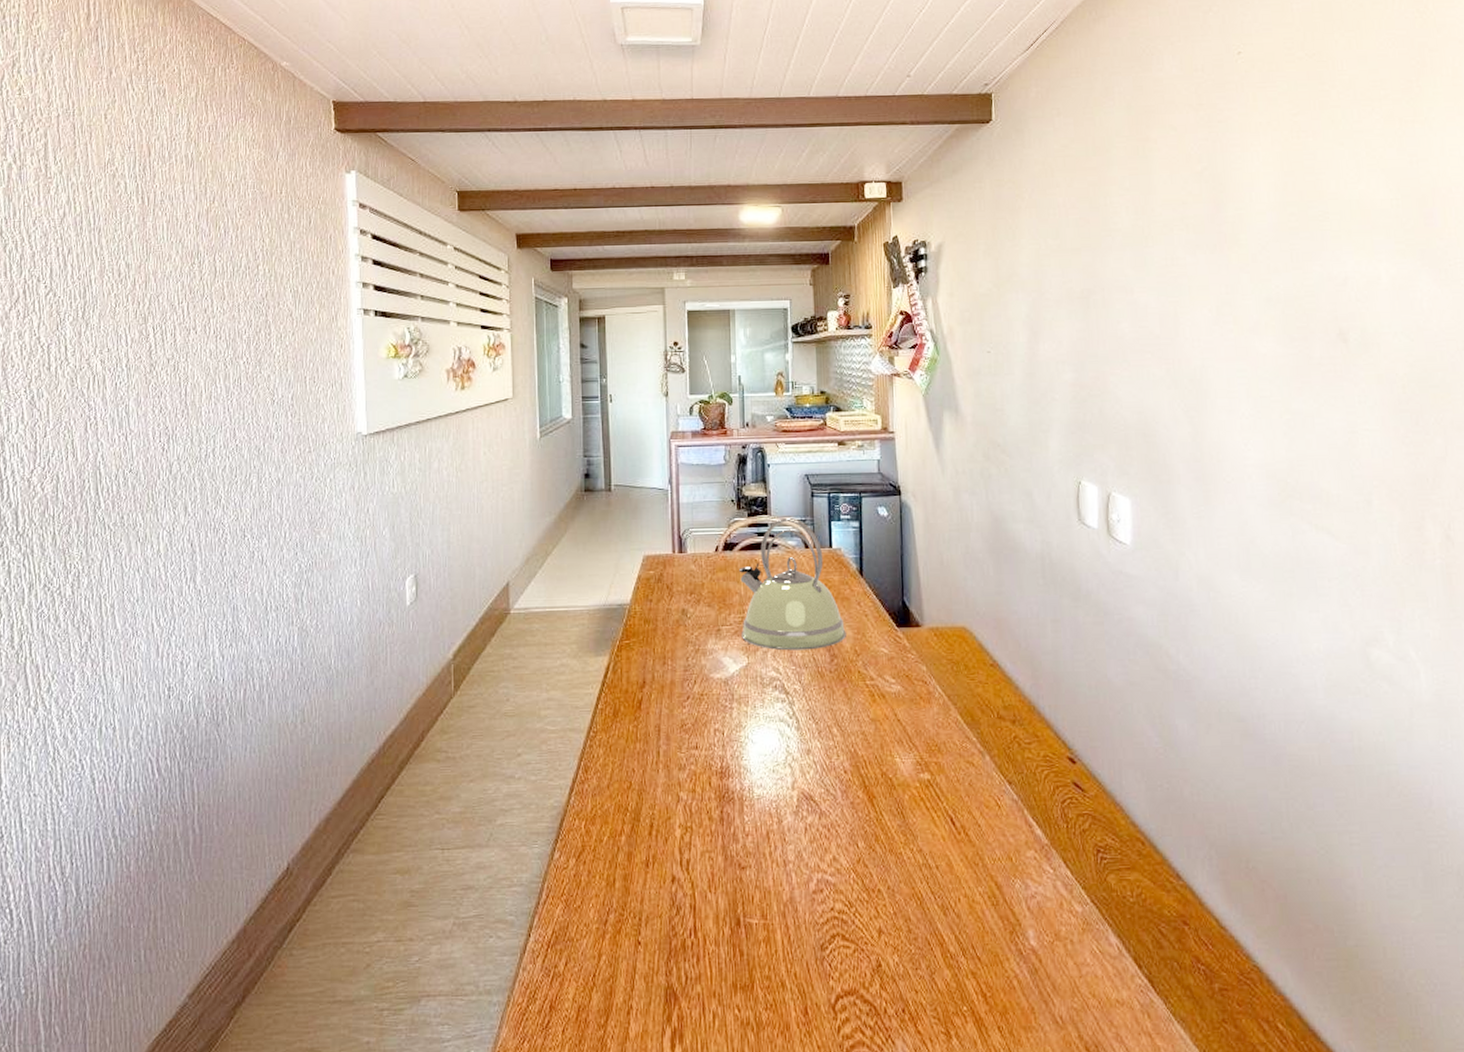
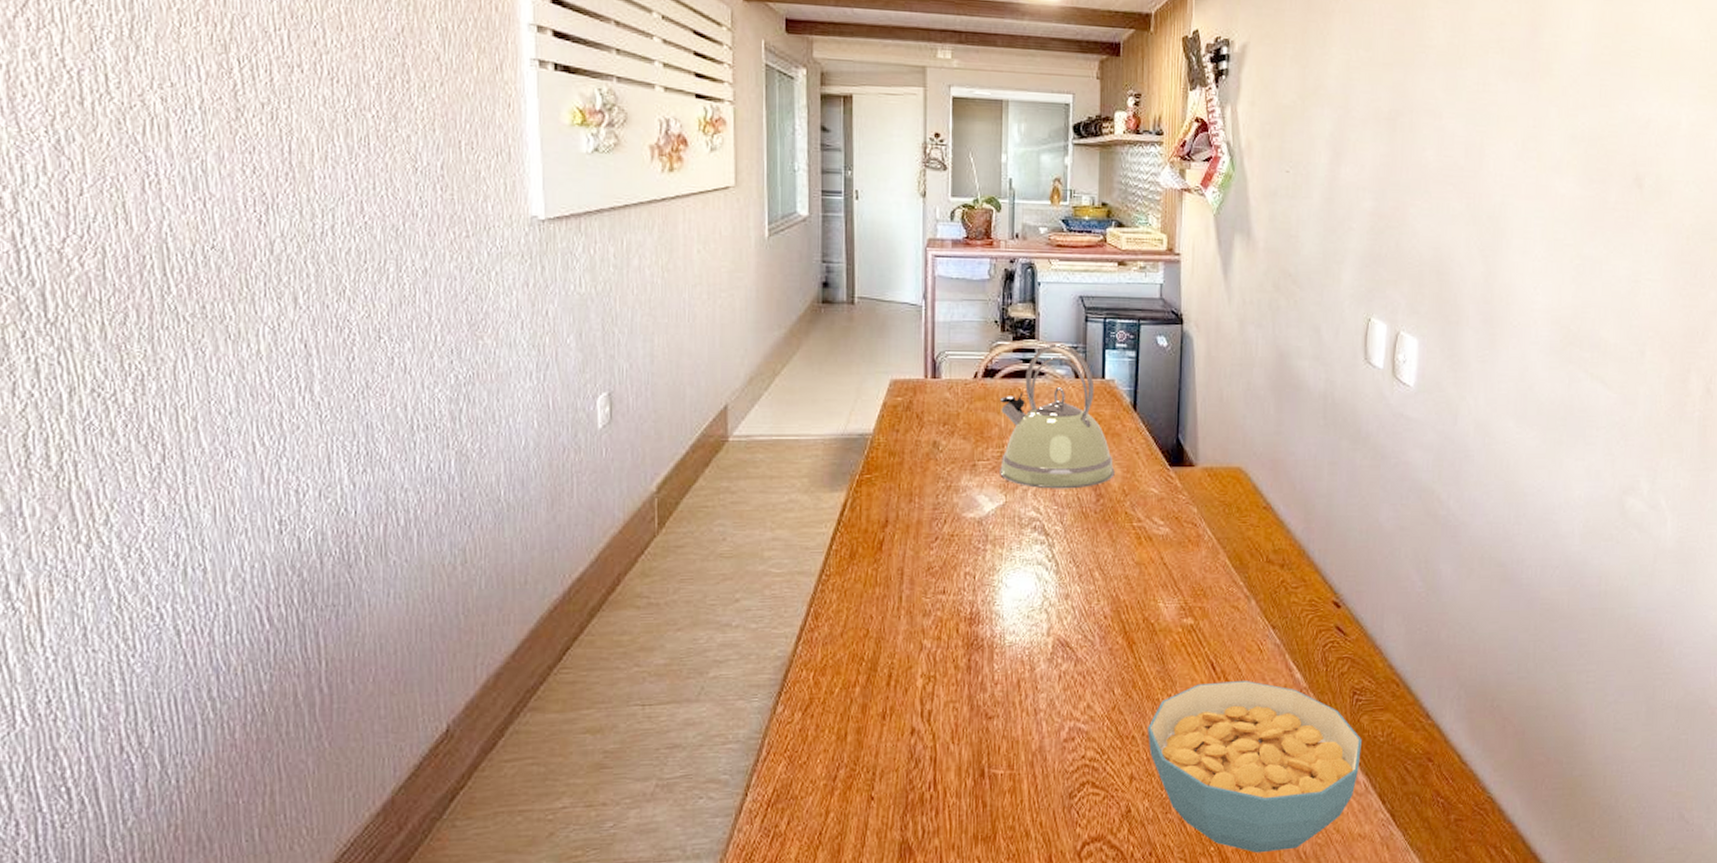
cereal bowl: none [893,836,1111,1016] -> present [1148,681,1361,854]

